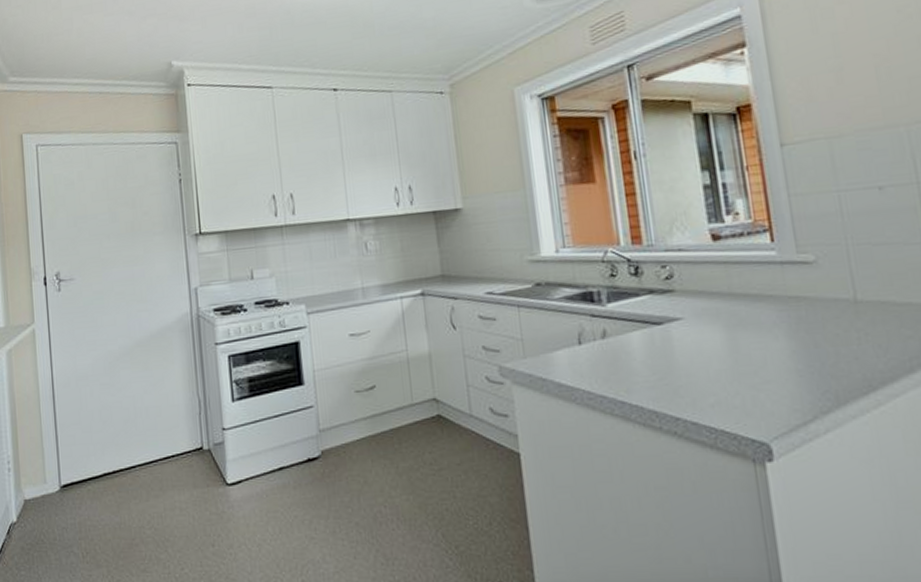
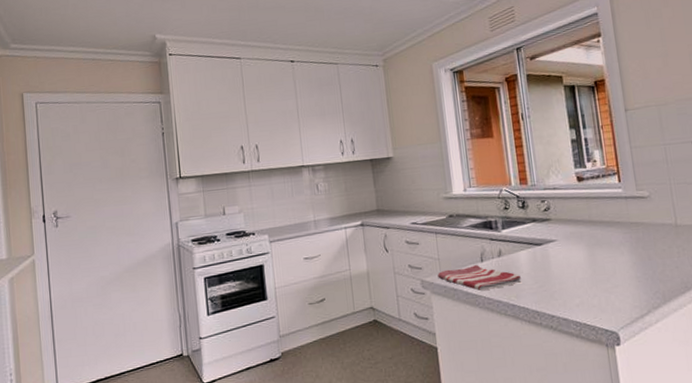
dish towel: none [520,347,635,382] -> present [437,264,522,290]

